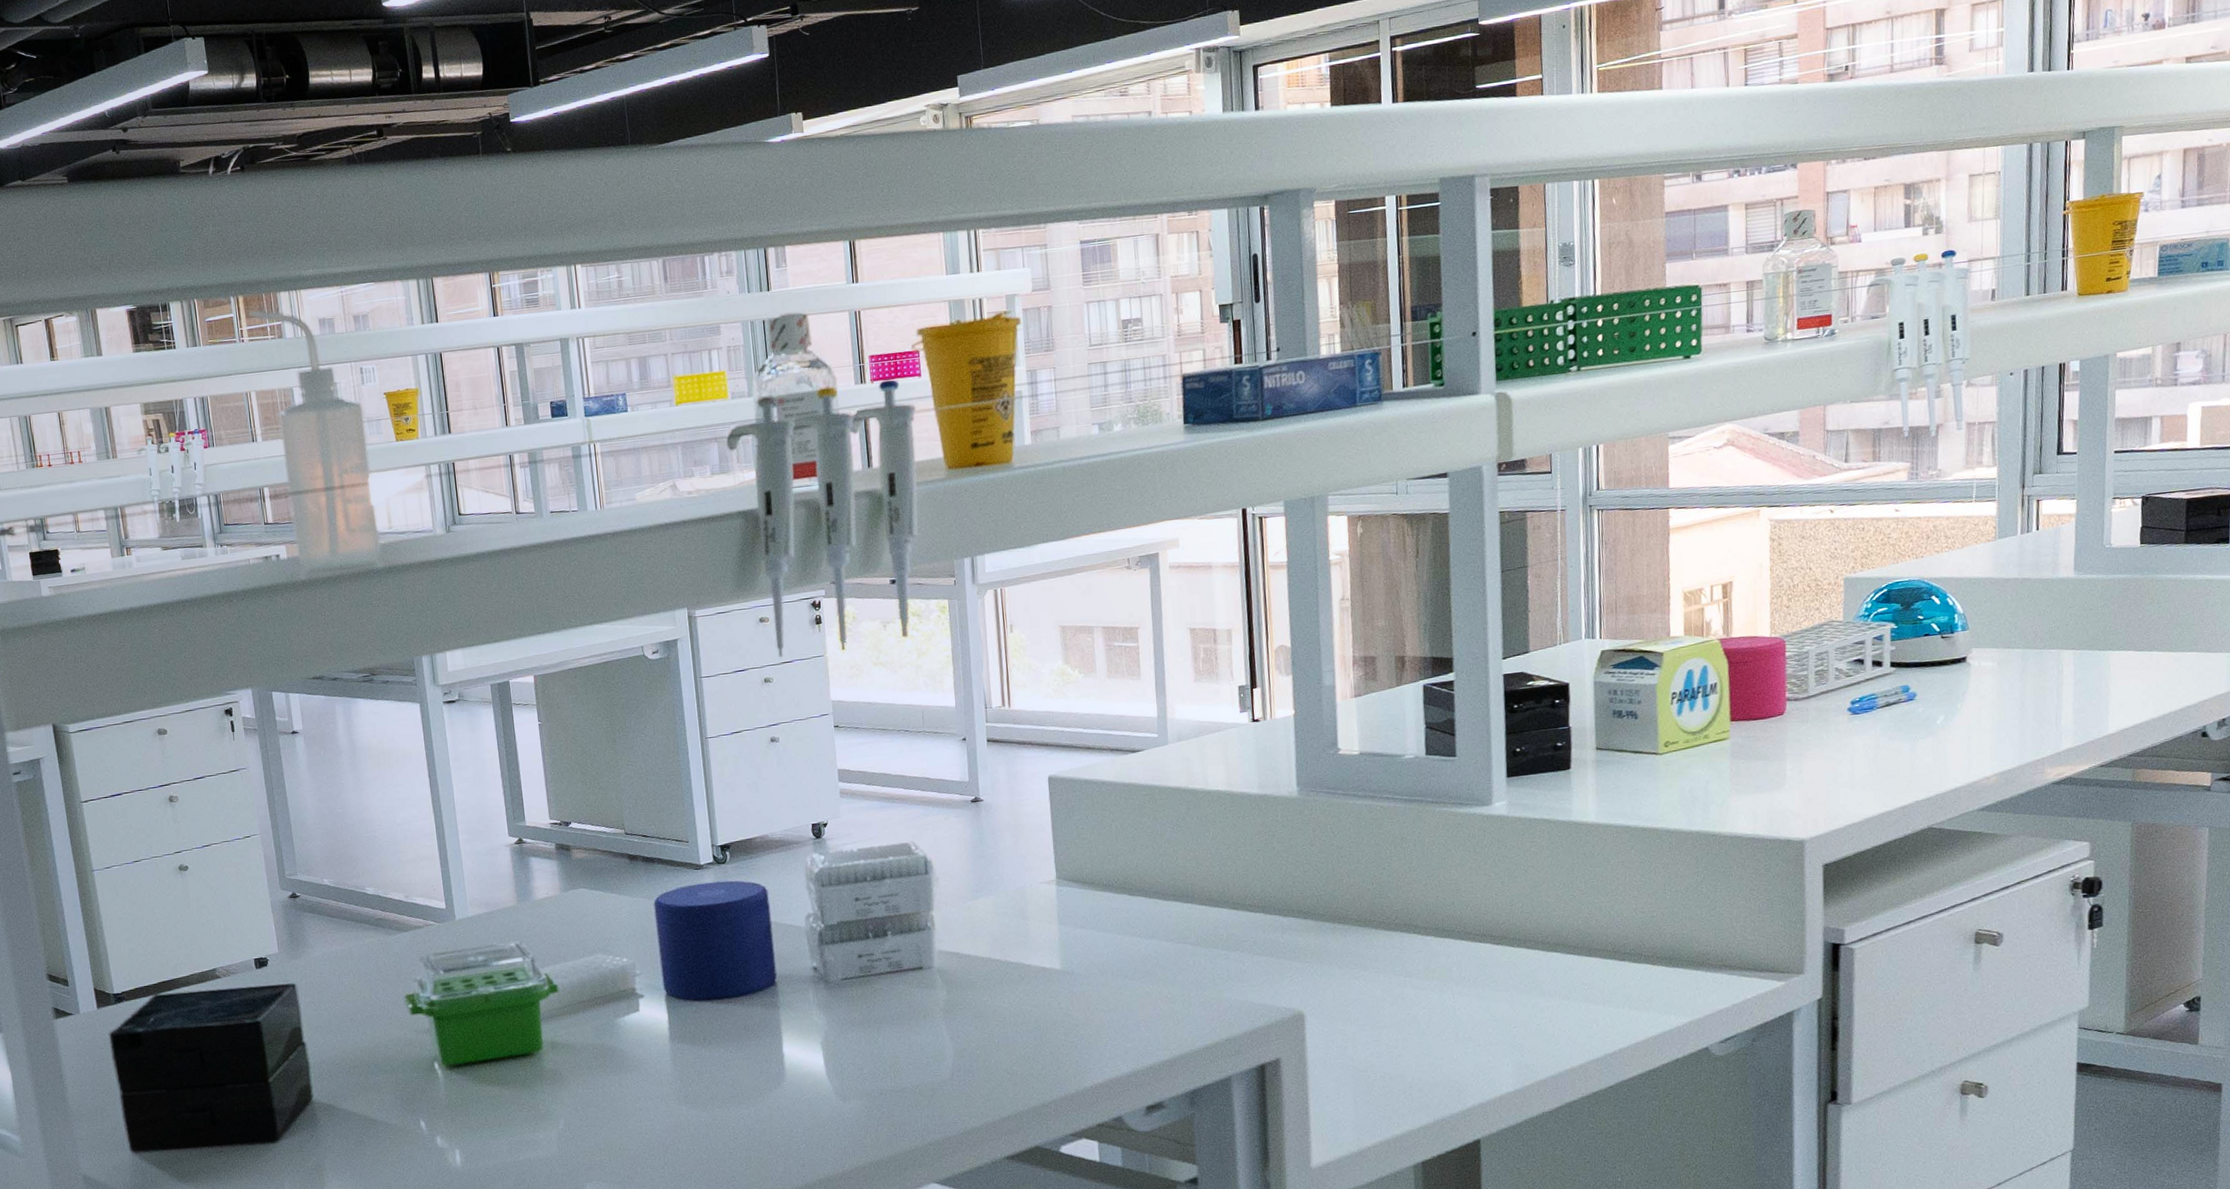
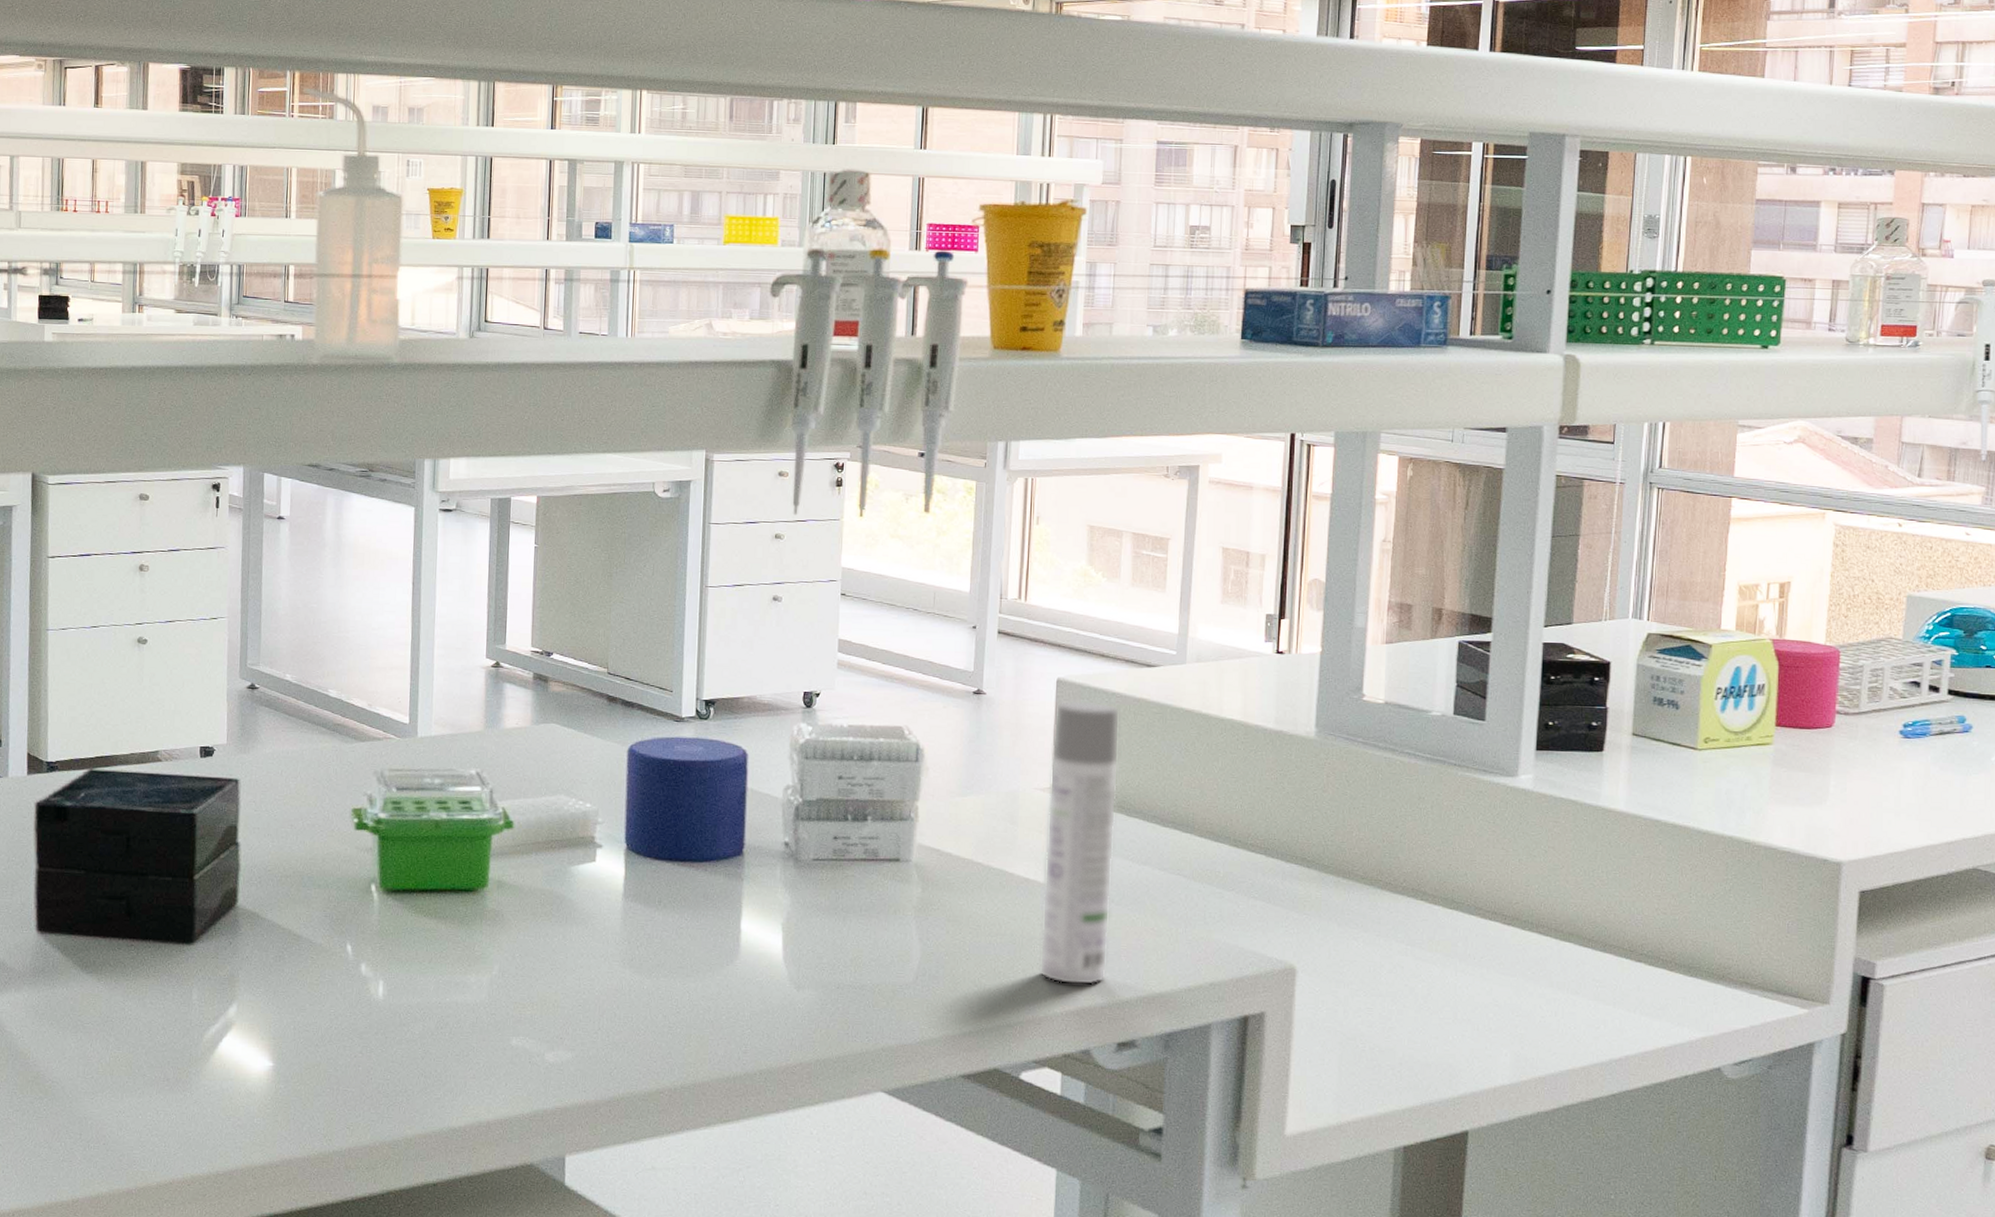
spray bottle: none [1050,791,1129,1060] -> present [1039,699,1120,986]

